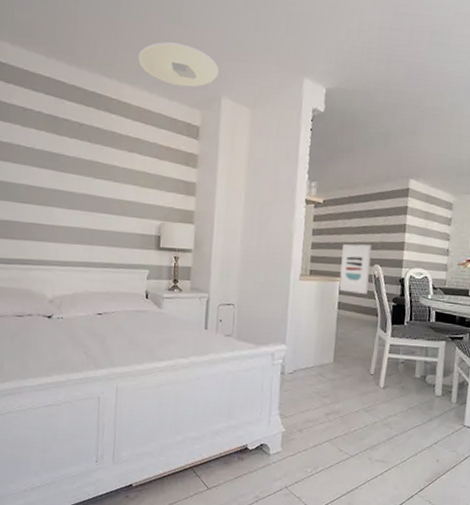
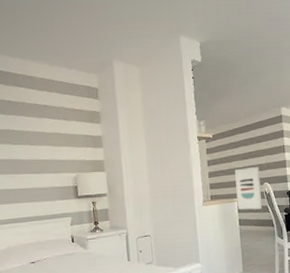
ceiling light: present [139,42,219,88] -> none [37,21,107,56]

